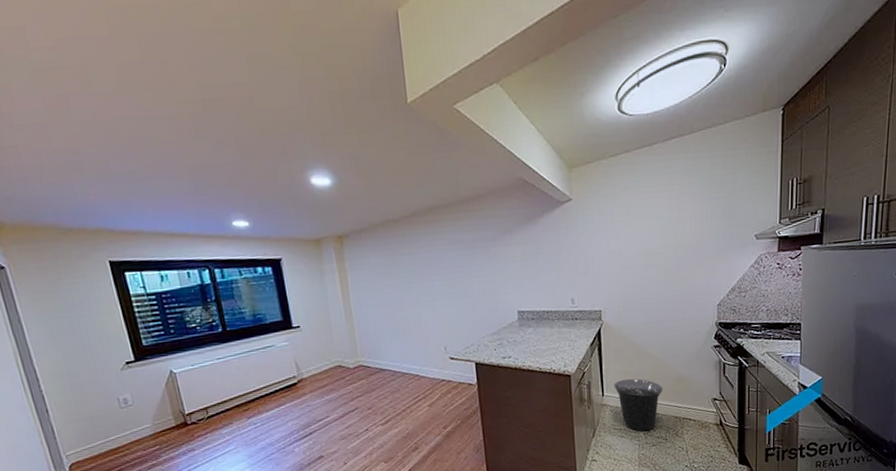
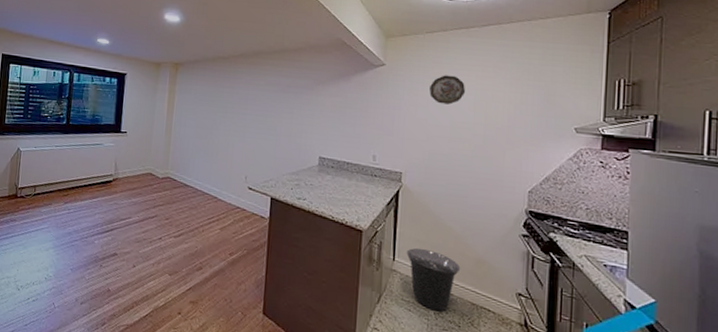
decorative plate: none [619,200,653,233] -> present [429,75,465,105]

